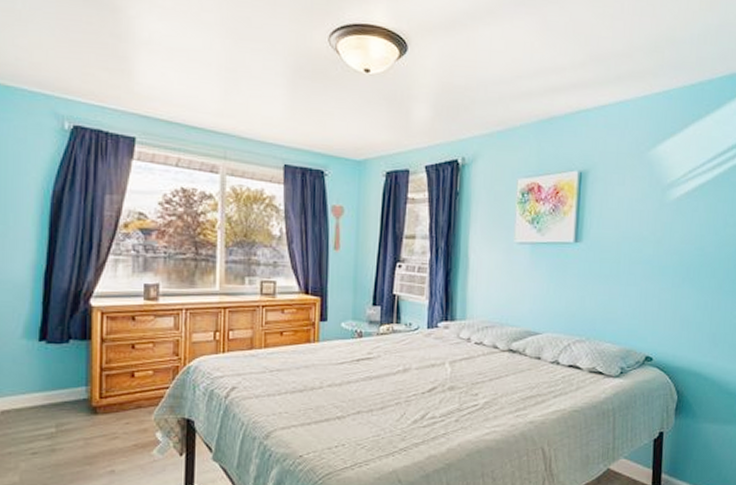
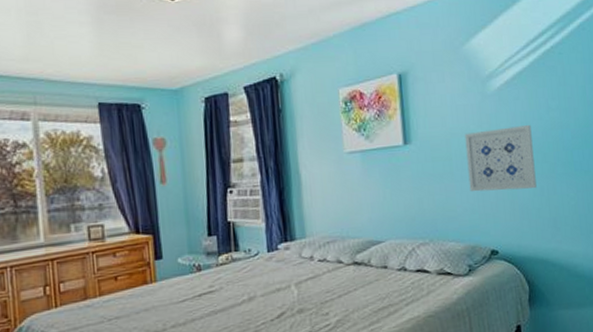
wall art: none [633,238,705,302] -> present [464,125,537,192]

